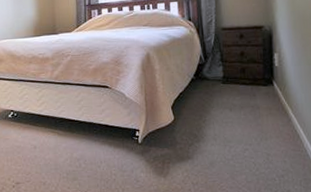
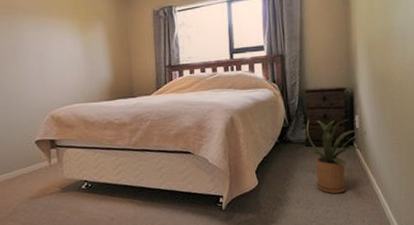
house plant: none [222,55,287,133] -> present [305,118,366,194]

